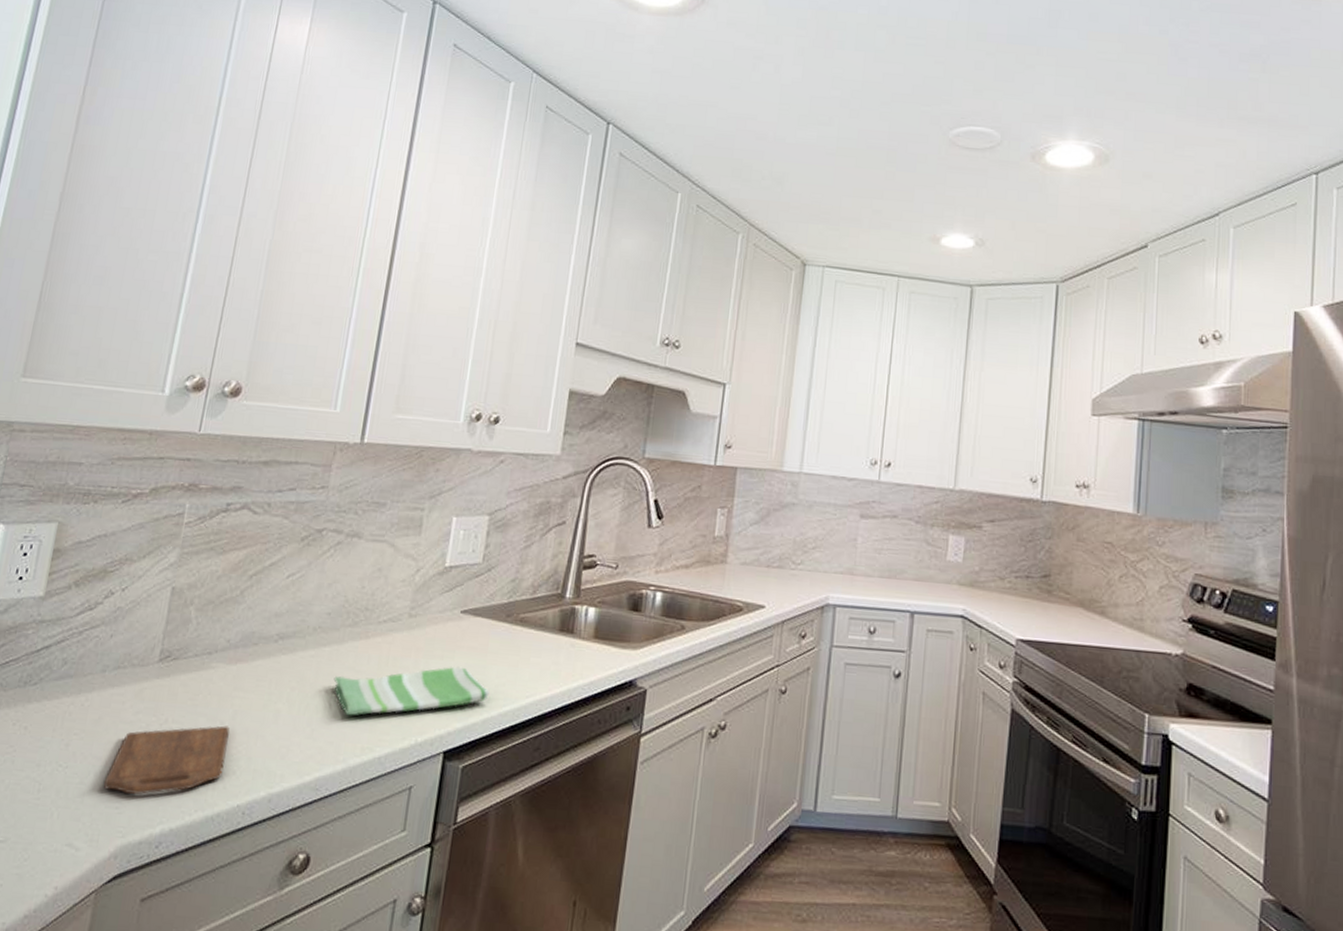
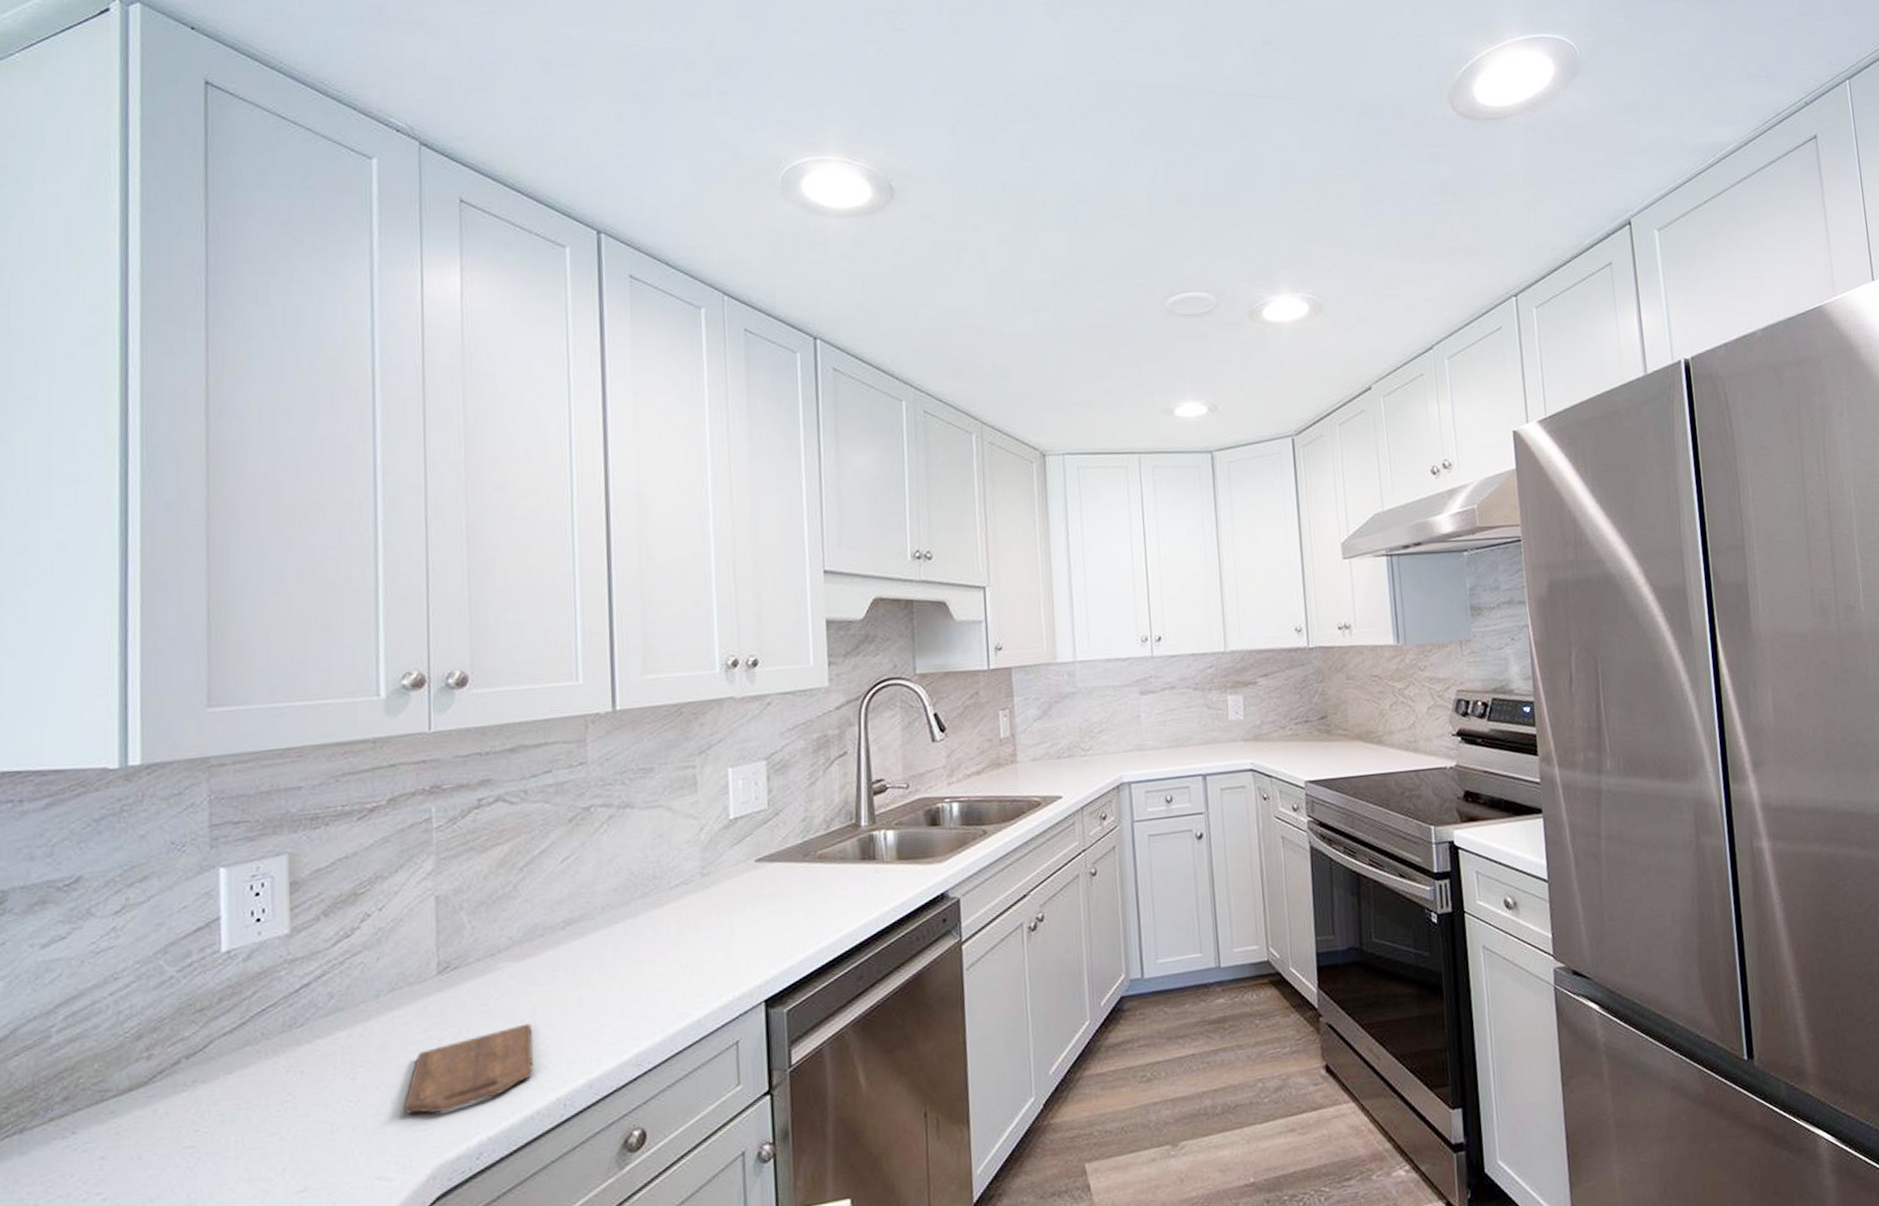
dish towel: present [333,666,490,716] -> none [634,914,801,987]

